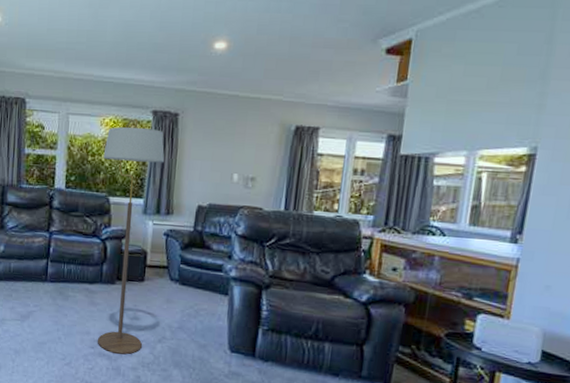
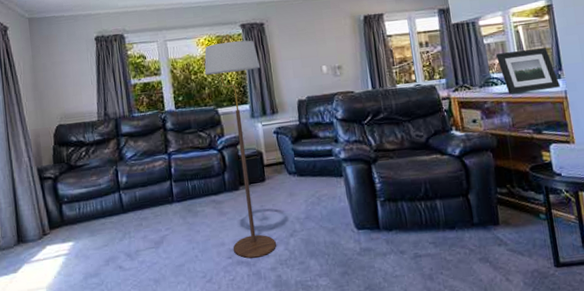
picture frame: none [443,200,515,253] -> present [496,47,561,95]

